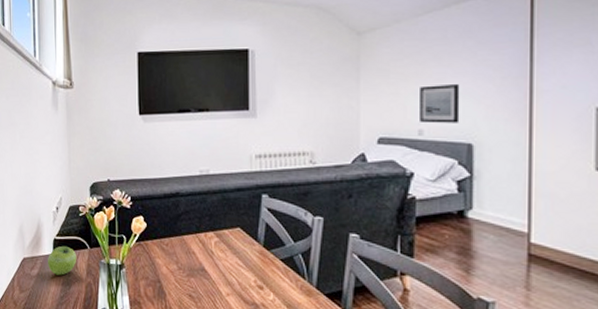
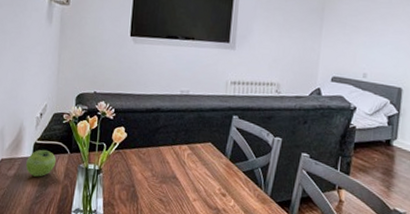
wall art: present [420,85,460,124] -> none [365,38,398,71]

